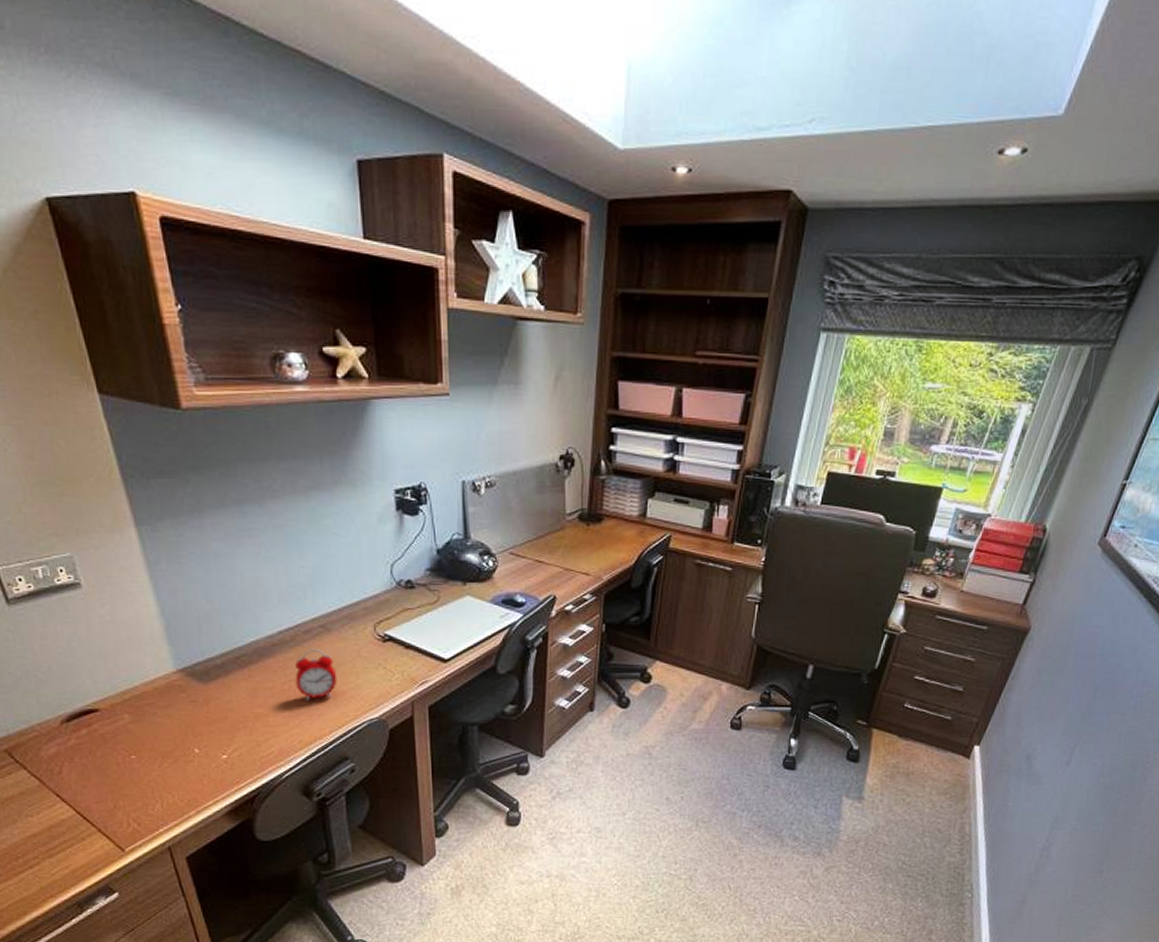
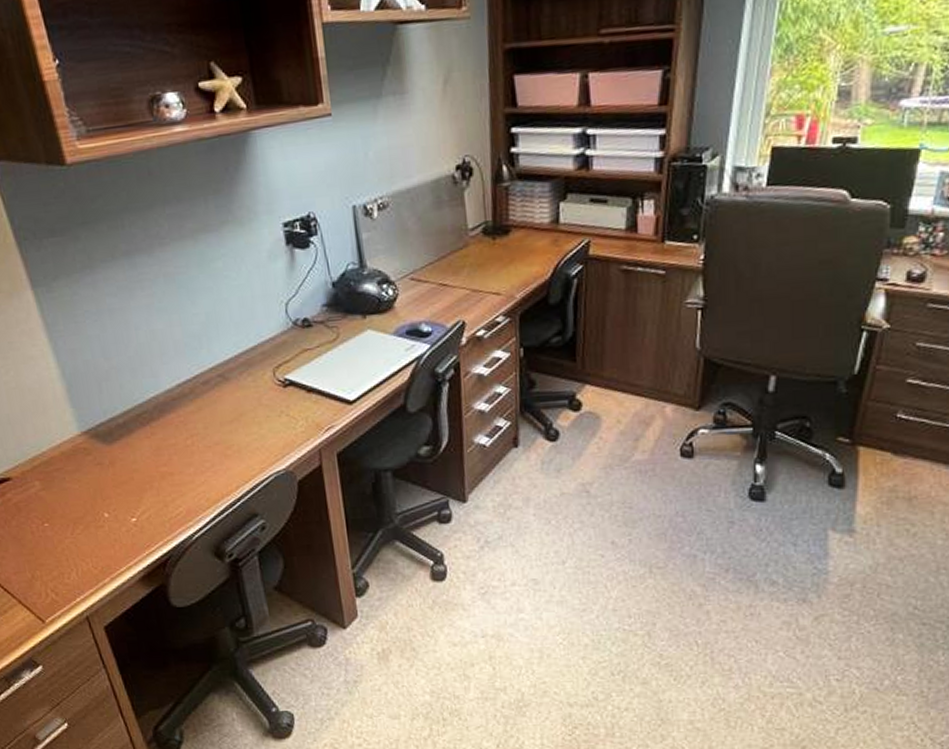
alarm clock: present [295,649,338,701] -> none [196,400,241,456]

